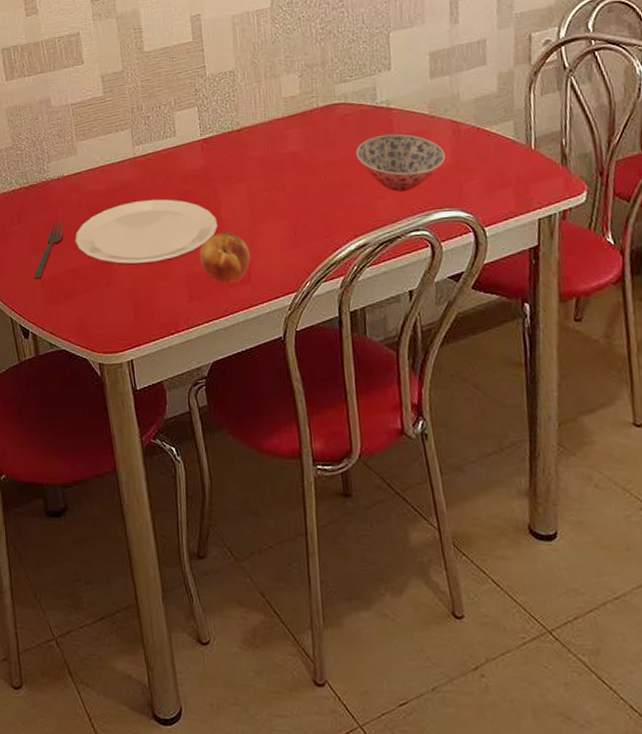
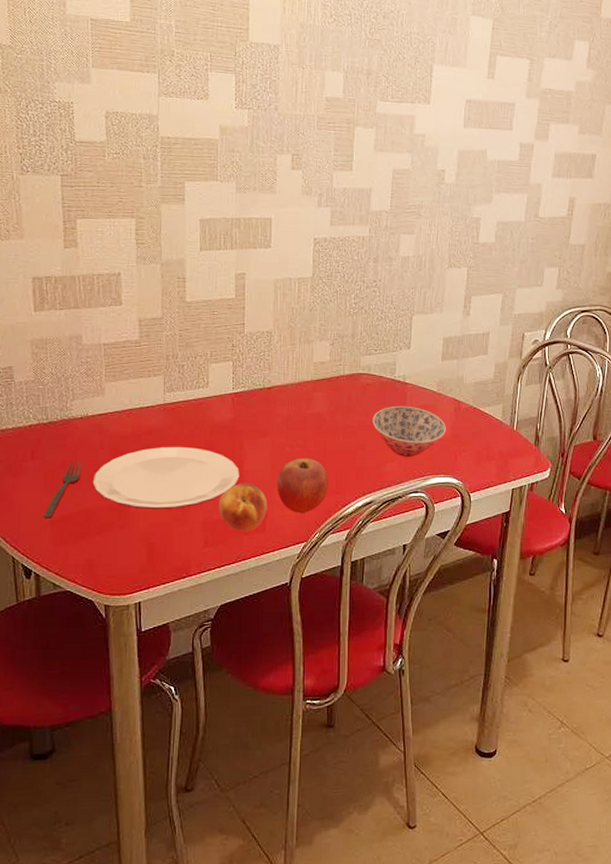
apple: none [257,201,316,261] -> present [277,458,330,513]

